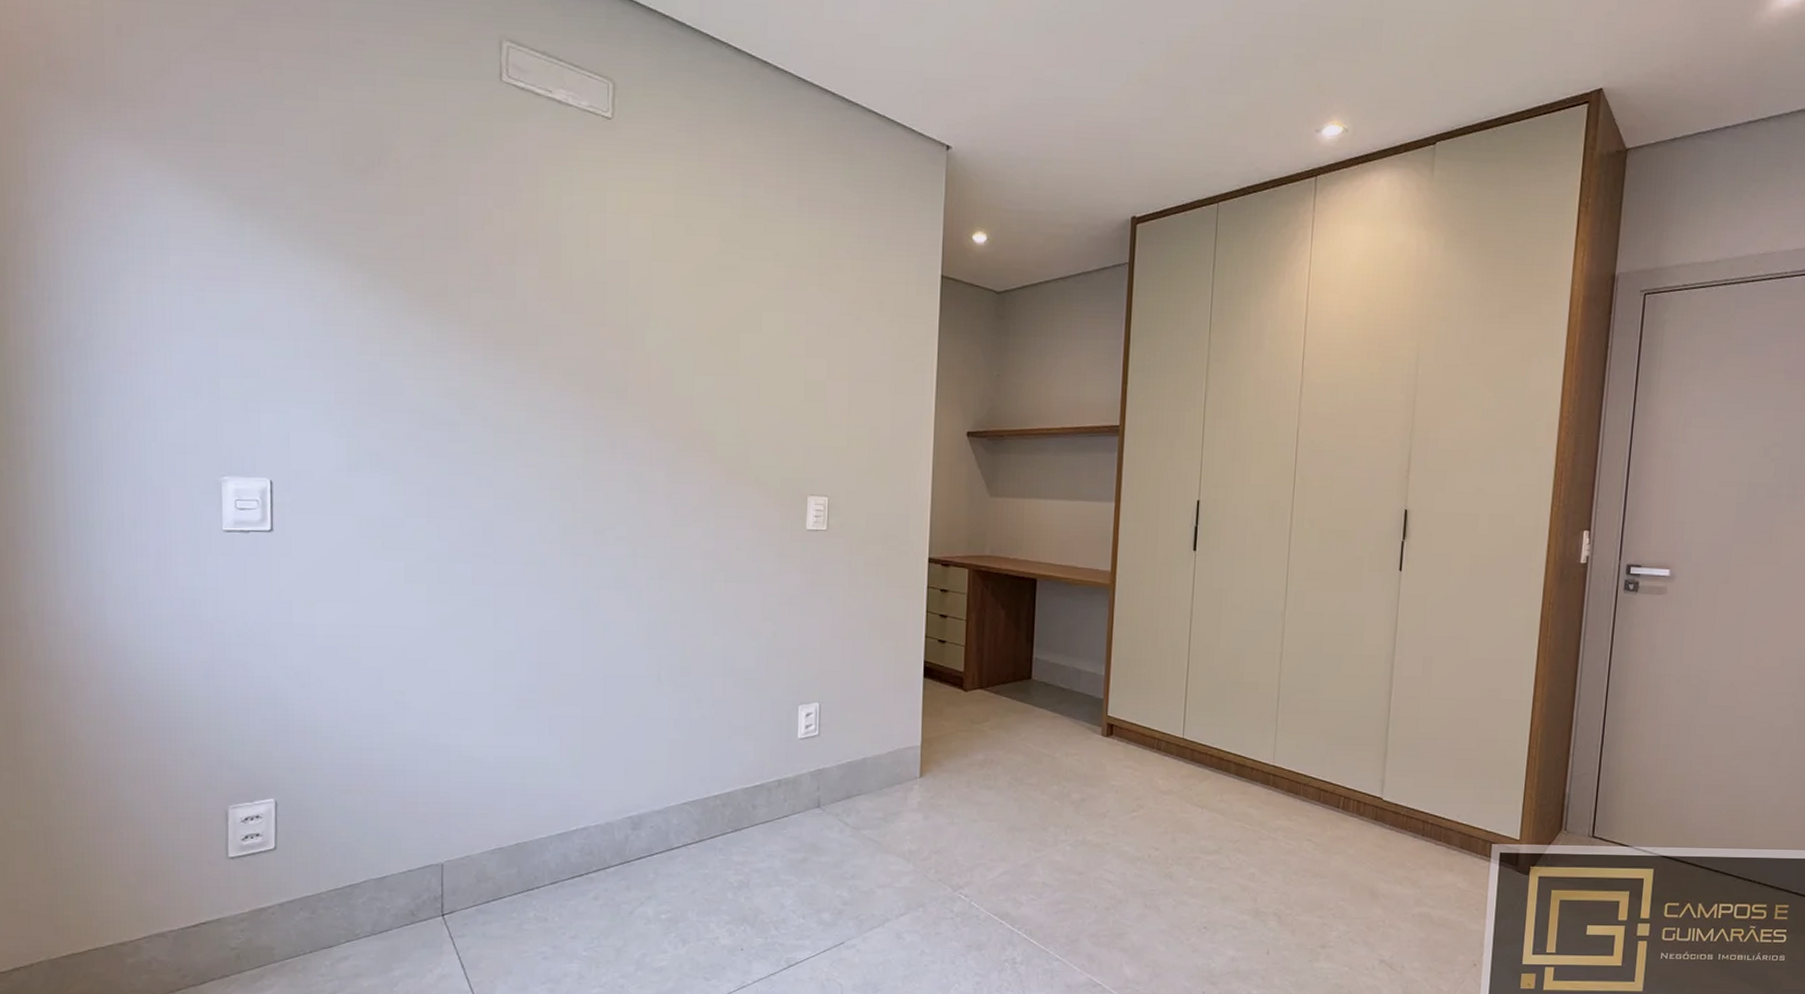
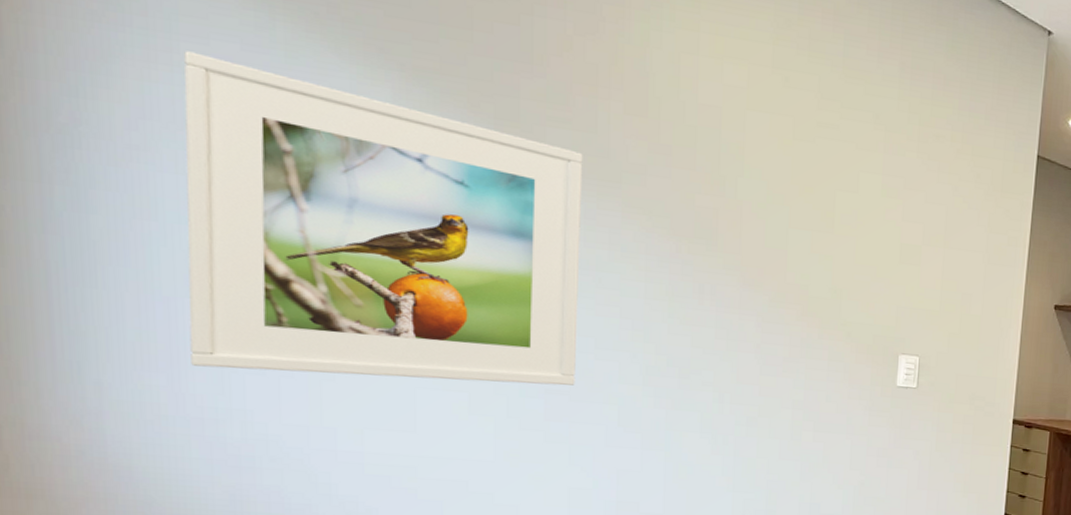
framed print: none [172,263,503,551] -> present [184,51,583,386]

